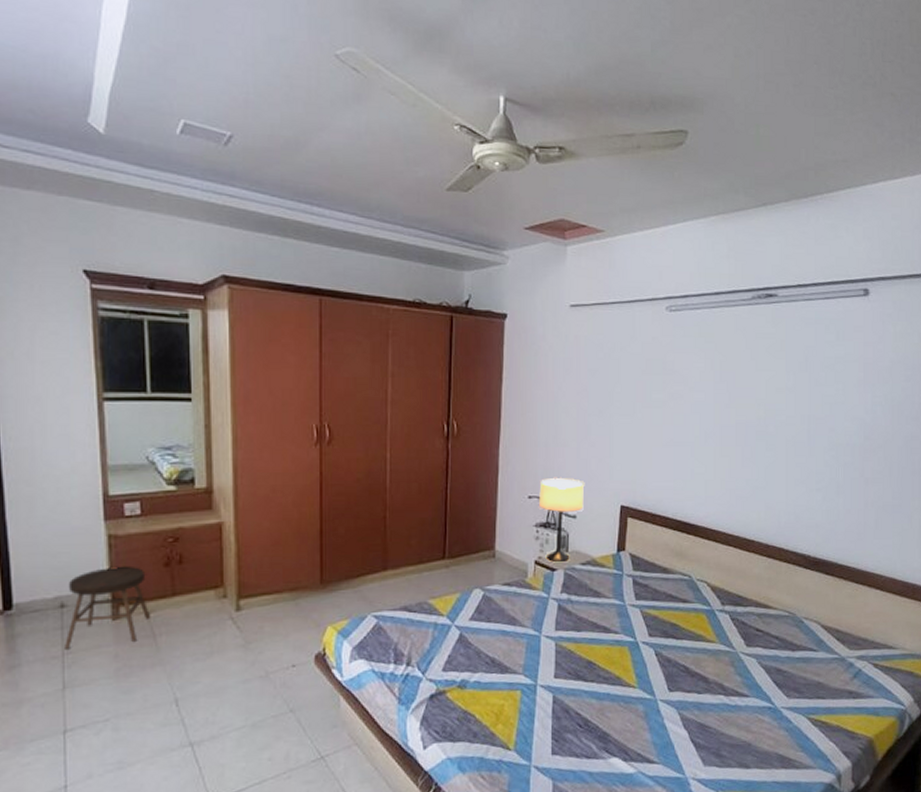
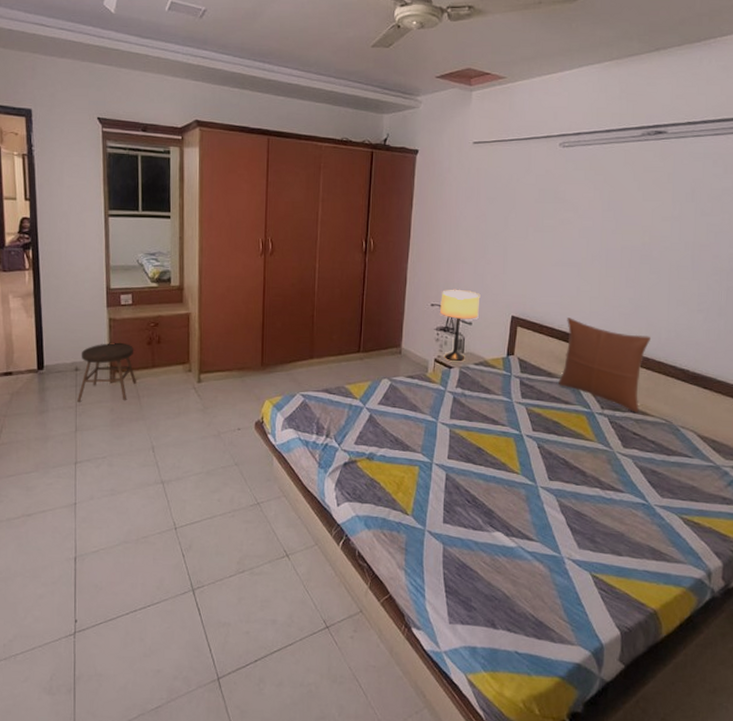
pillow: none [675,504,770,606] -> present [559,318,650,413]

